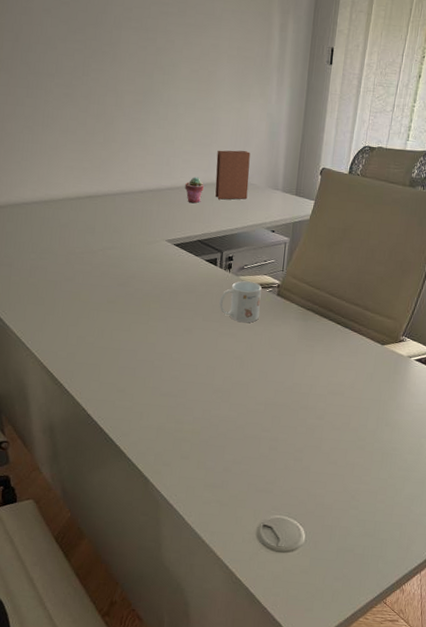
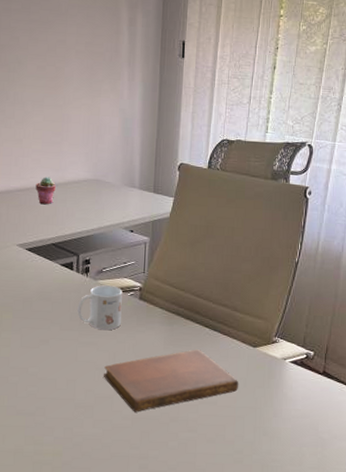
book: present [215,150,251,200] -> none [68,147,104,200]
notebook: none [241,344,366,399] -> present [104,349,239,412]

